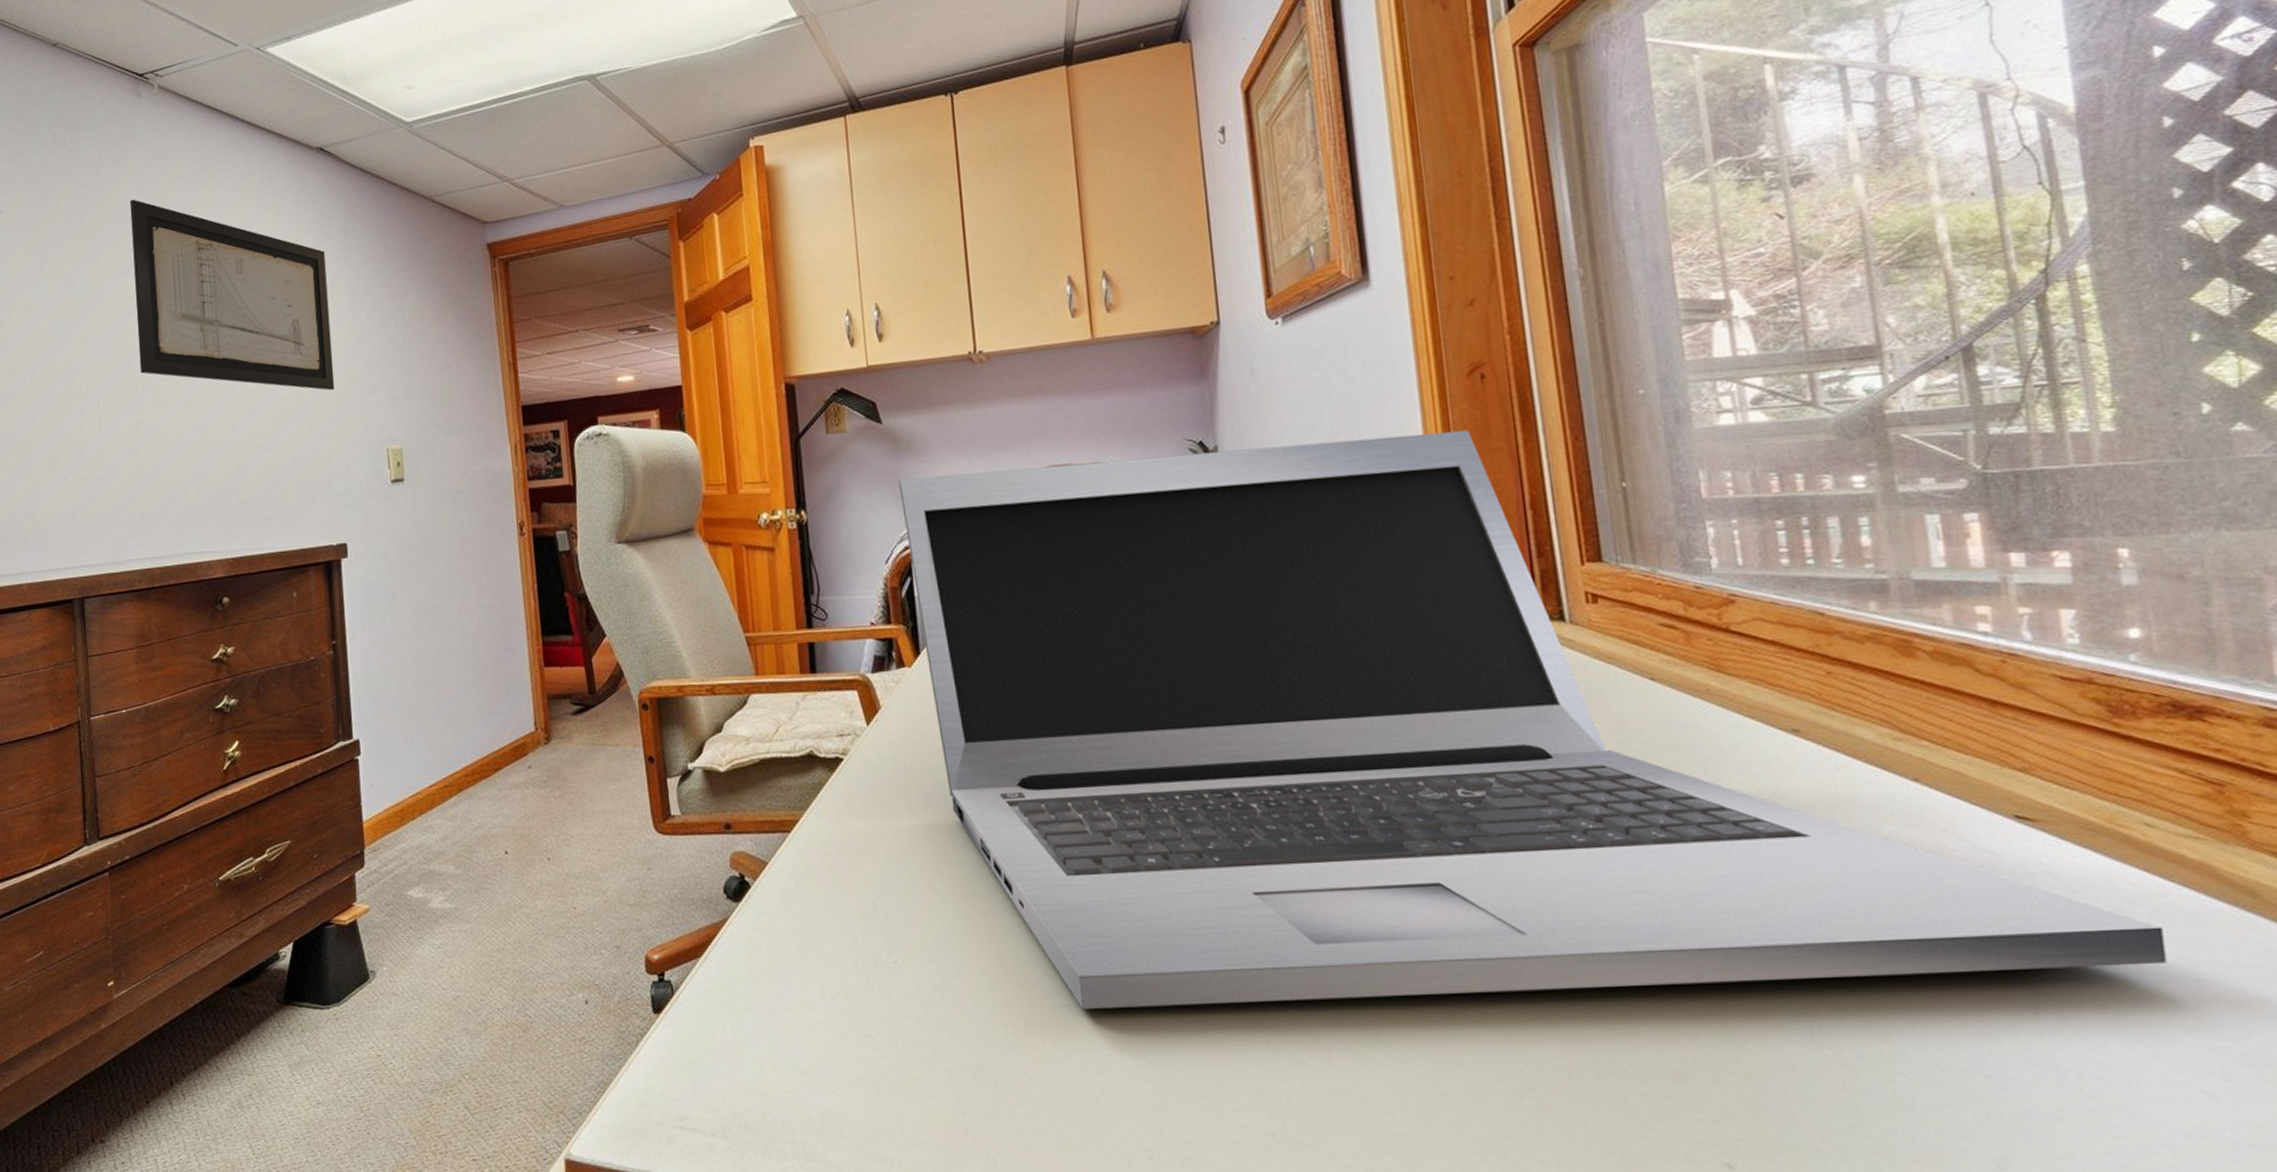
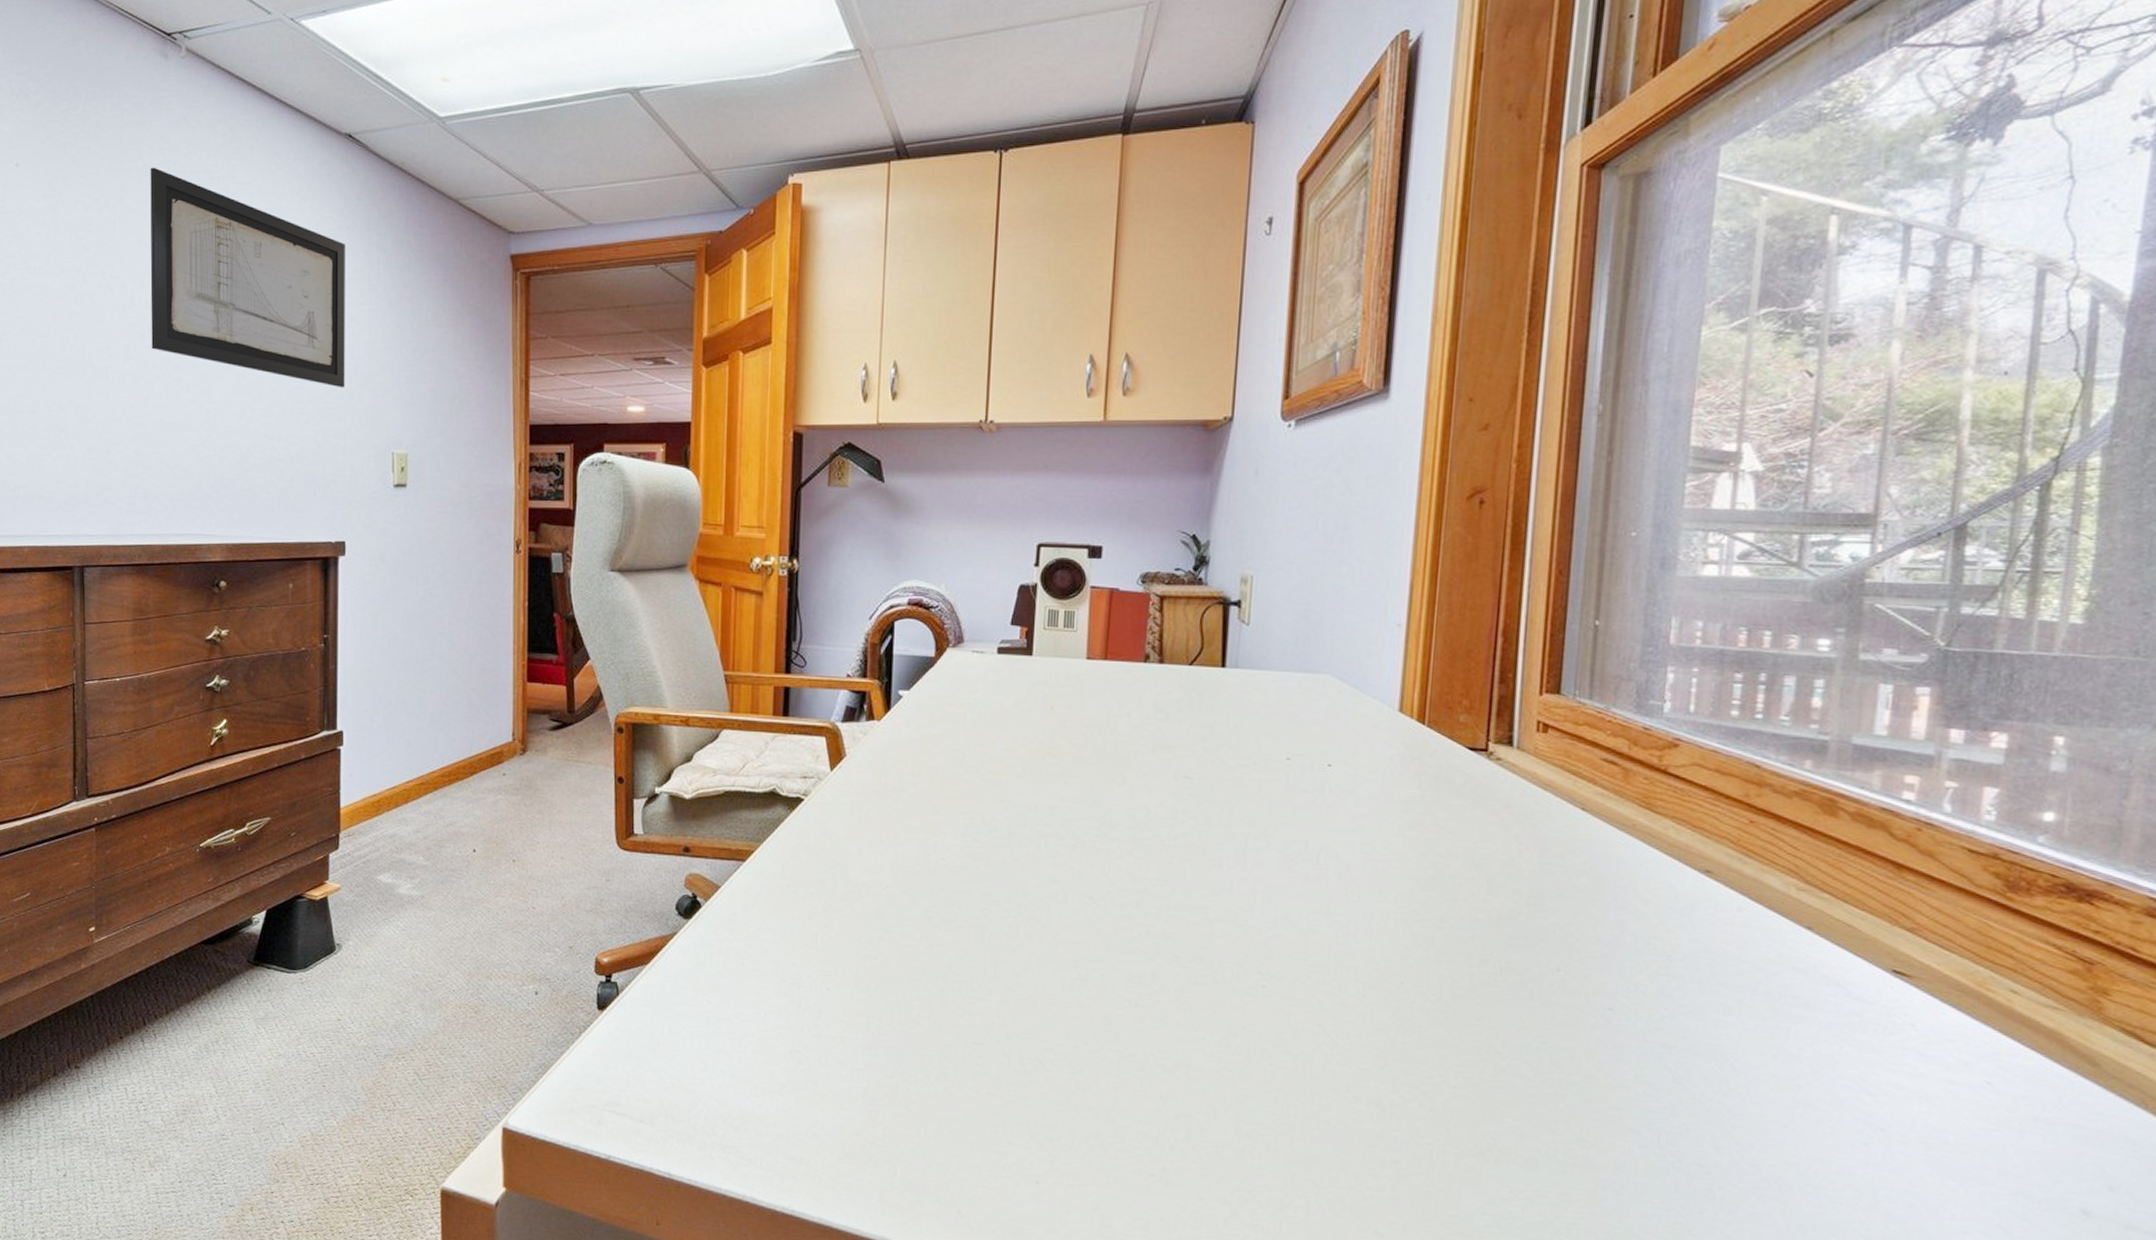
laptop: present [898,430,2167,1009] -> none [892,538,2002,1114]

